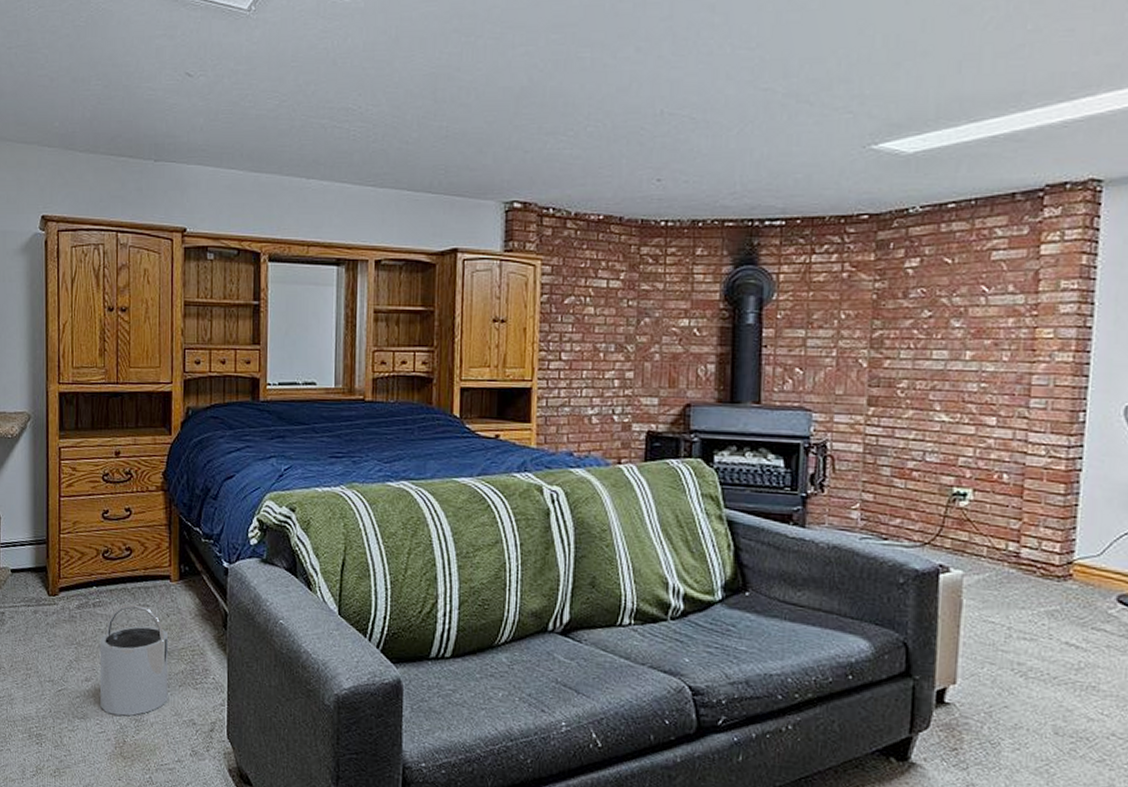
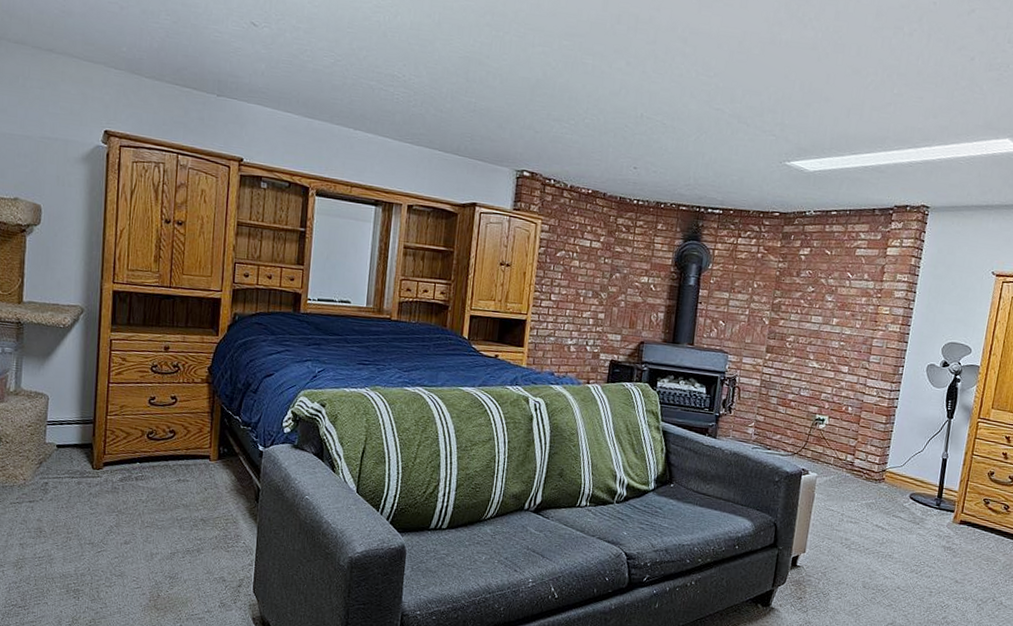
bucket: present [99,604,169,716] -> none [137,478,205,574]

